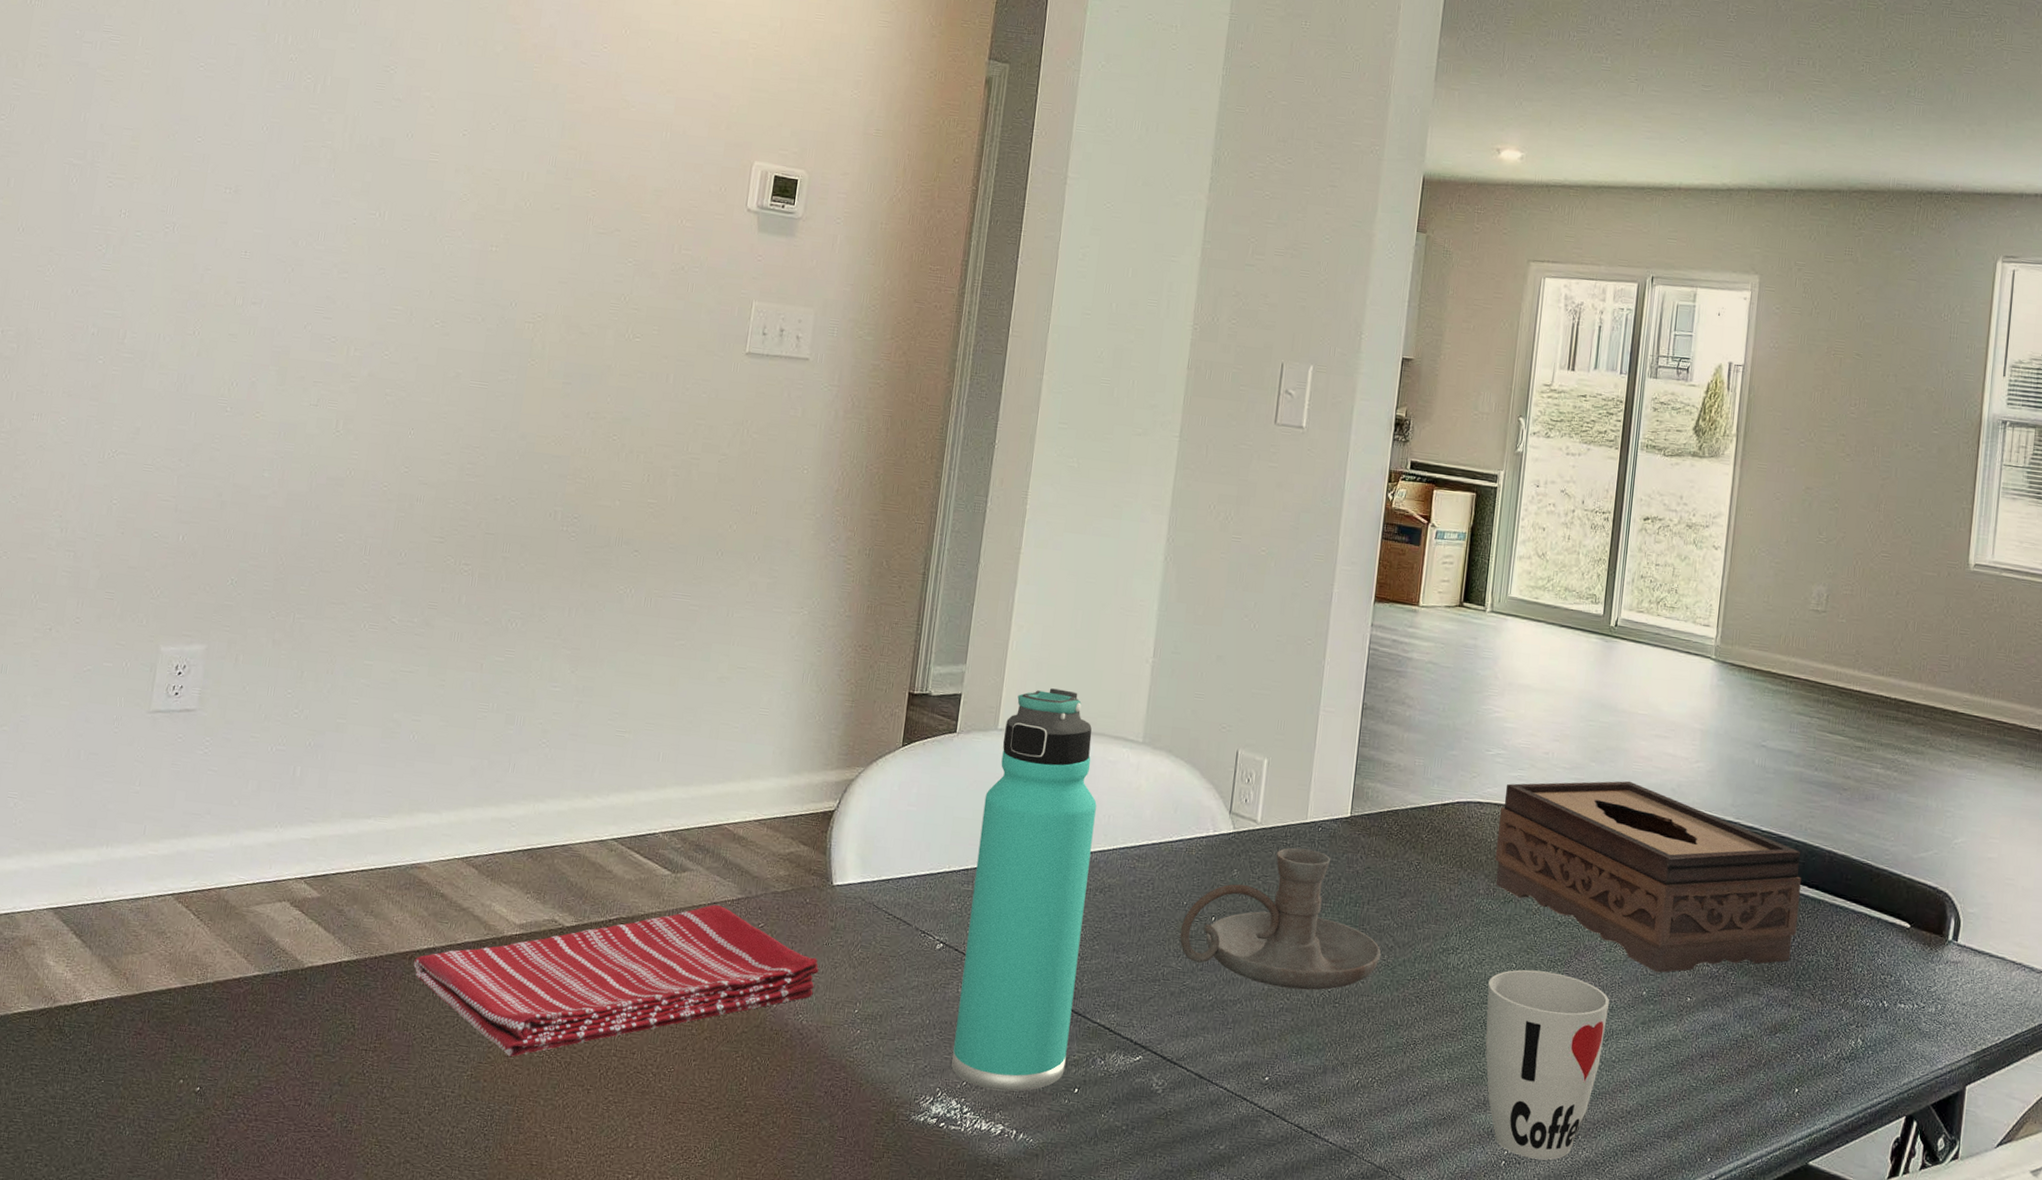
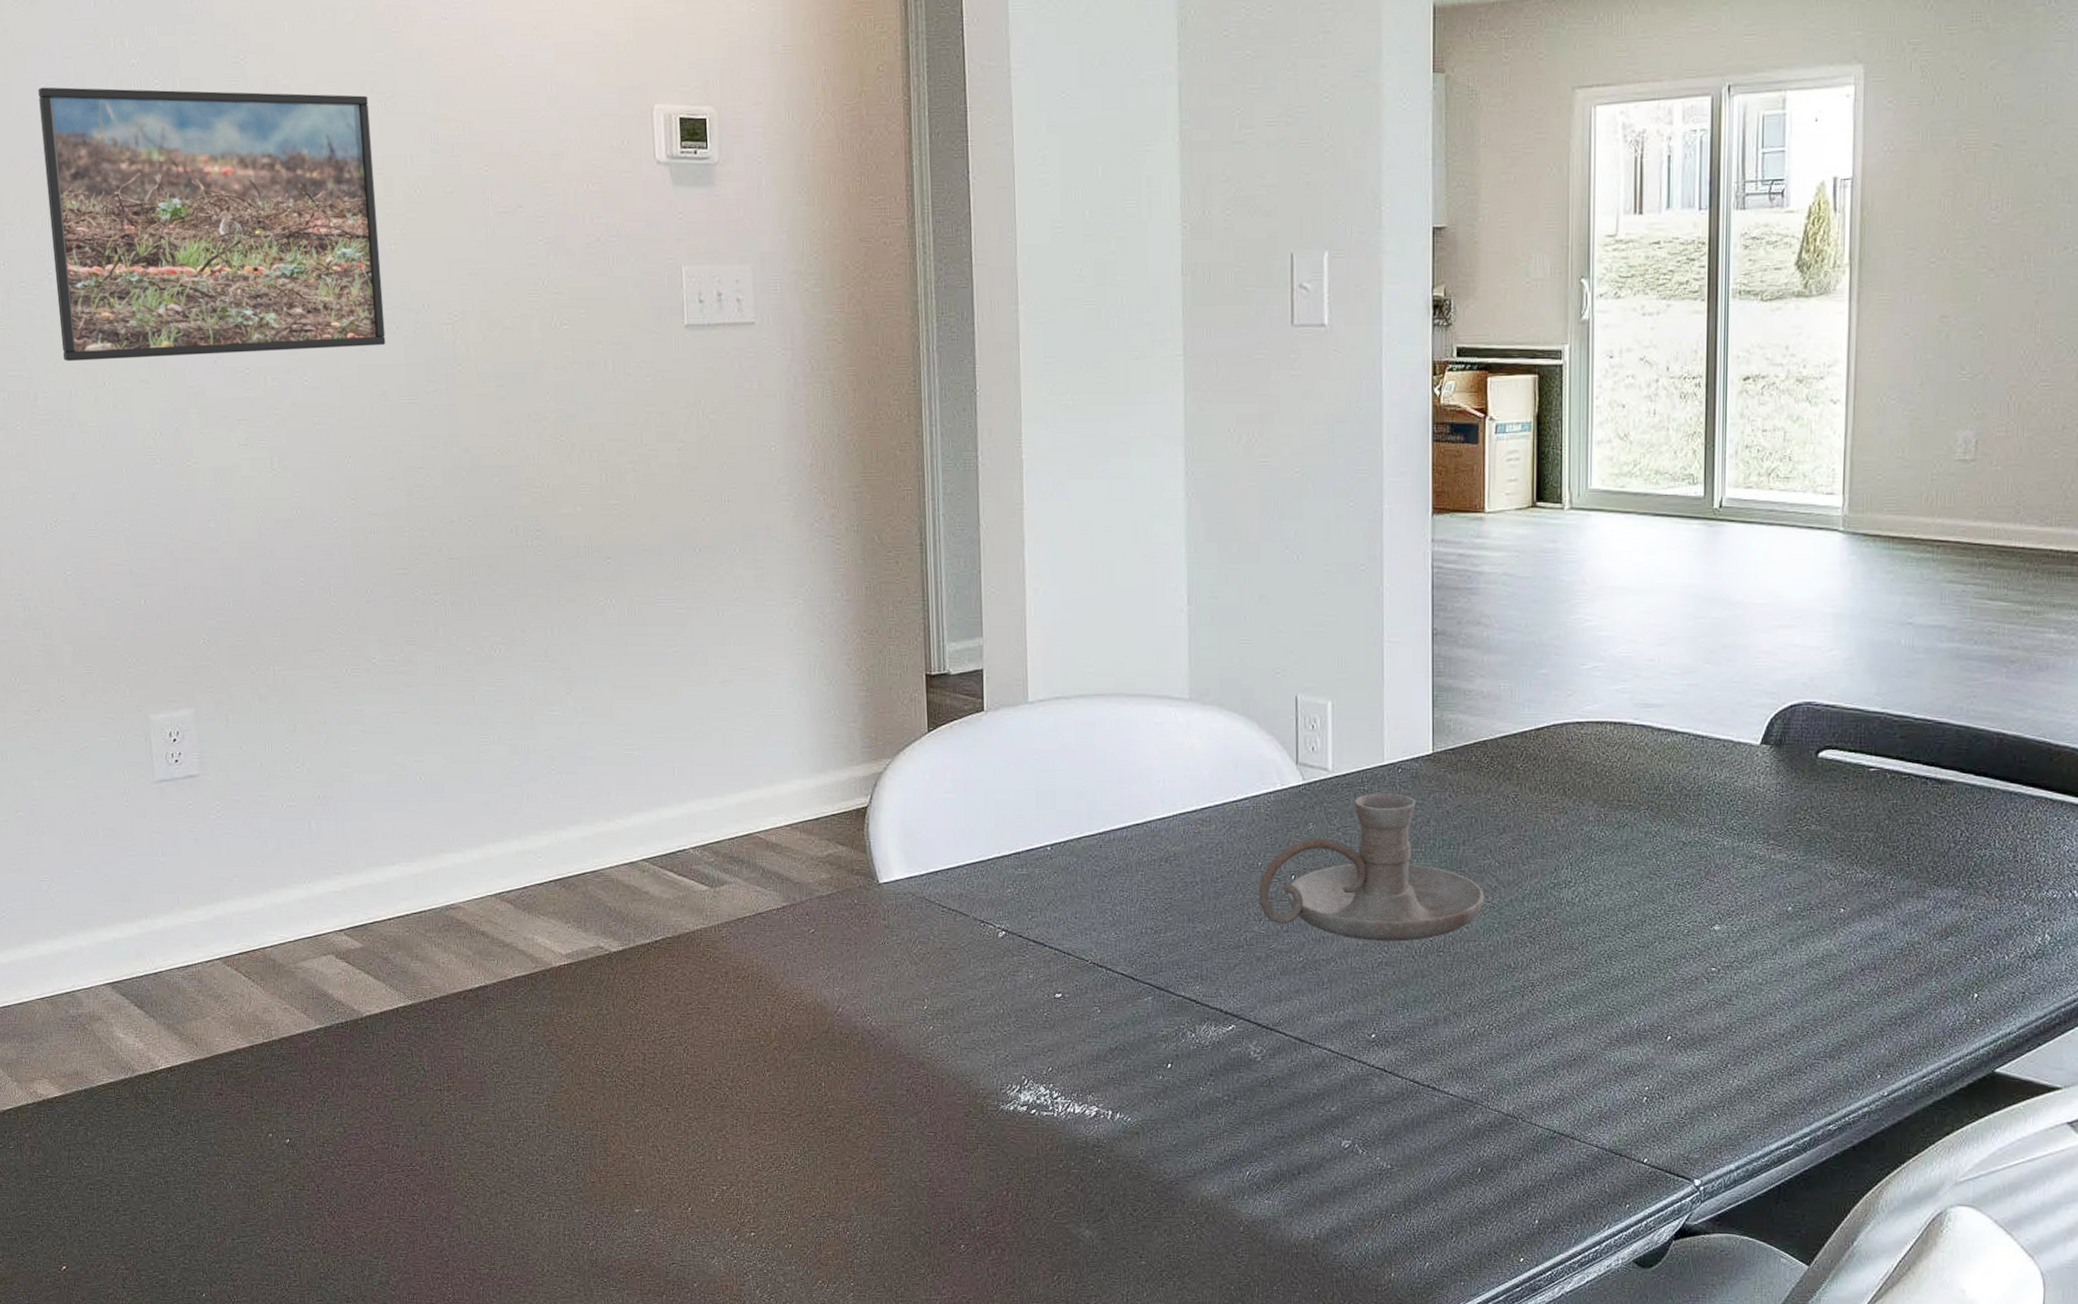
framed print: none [160,65,500,333] -> present [38,87,386,361]
dish towel: present [413,905,819,1057] -> none [469,916,879,1083]
thermos bottle: present [951,688,1097,1092] -> none [1026,652,1154,1073]
cup: present [1485,969,1609,1160] -> none [1609,896,1749,1093]
tissue box: present [1494,781,1801,973] -> none [1602,680,1966,886]

